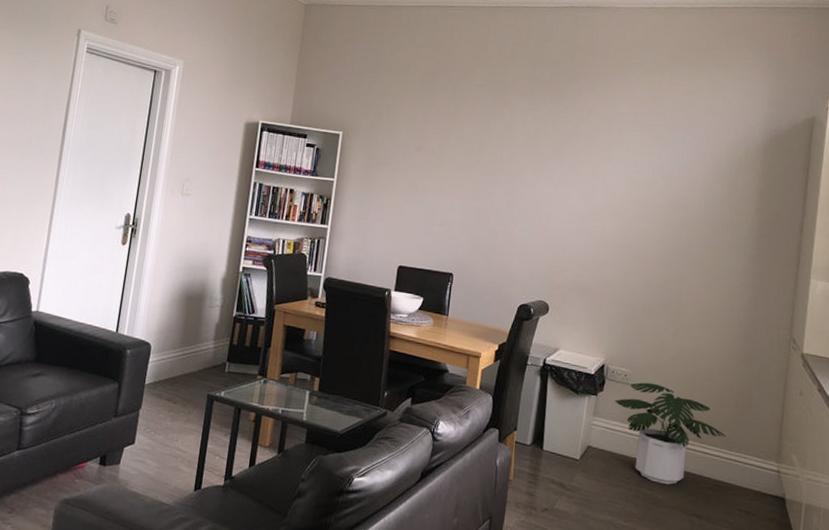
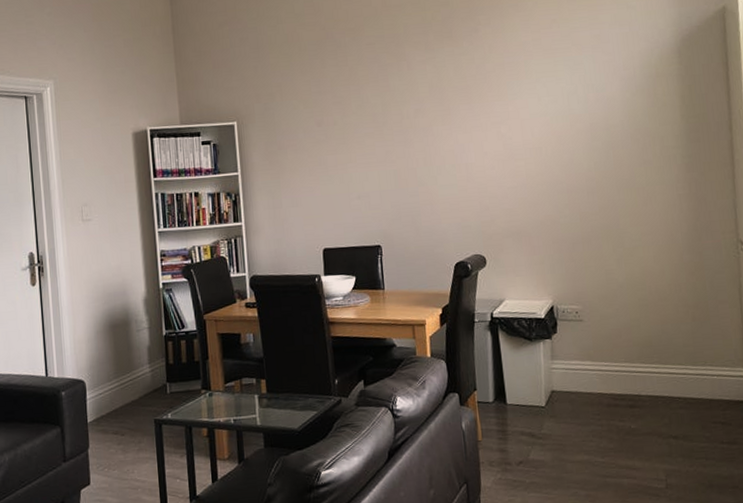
potted plant: present [614,382,726,485] -> none [570,314,689,413]

